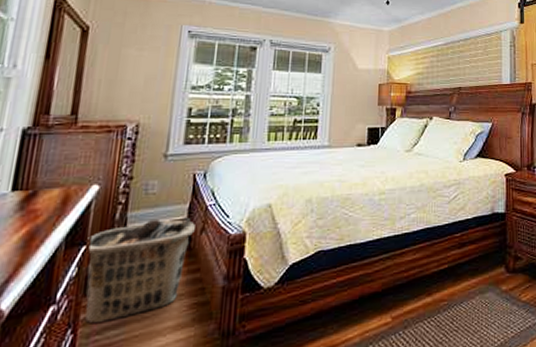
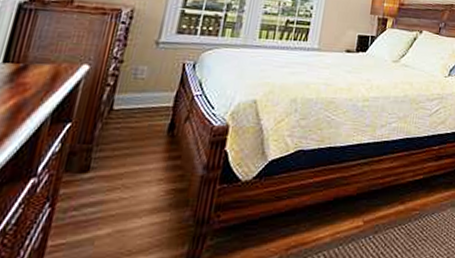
clothes hamper: present [85,217,195,324] -> none [63,104,180,200]

